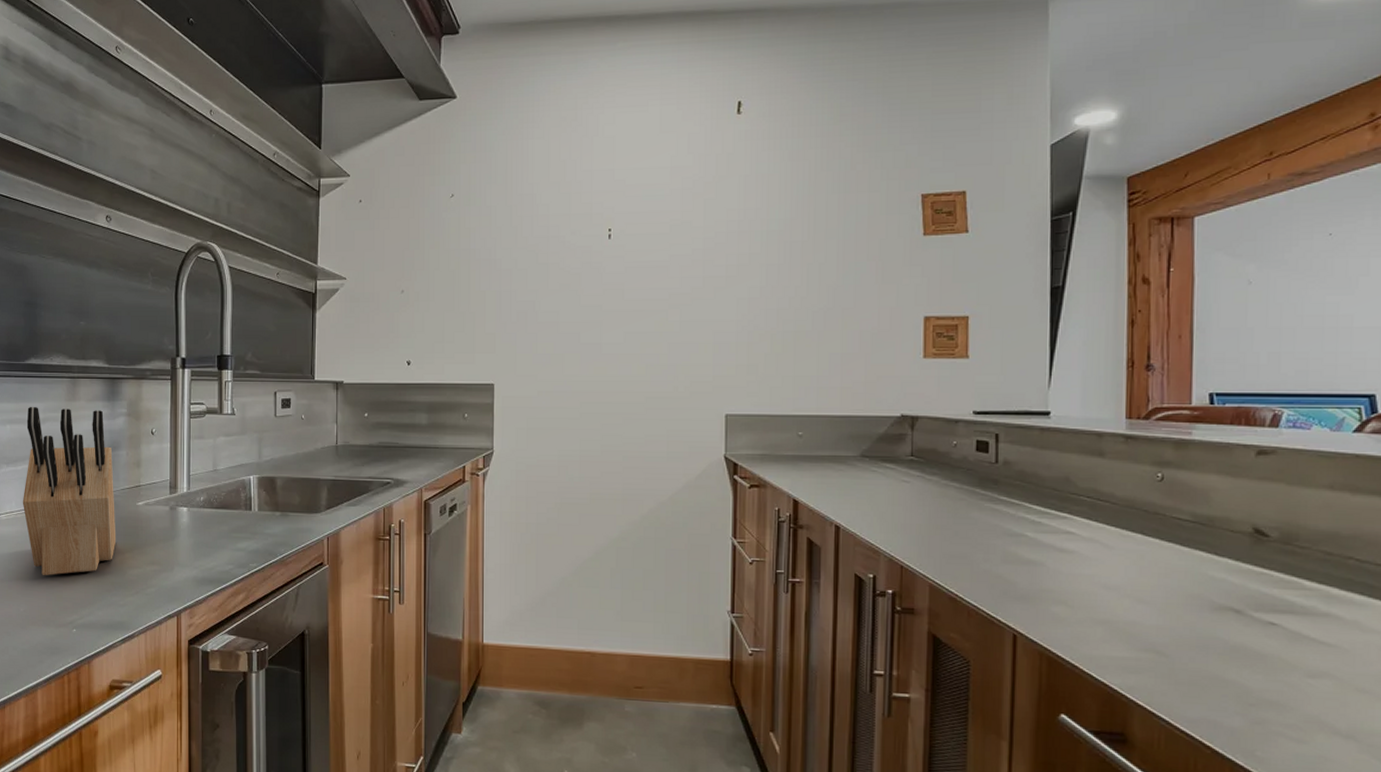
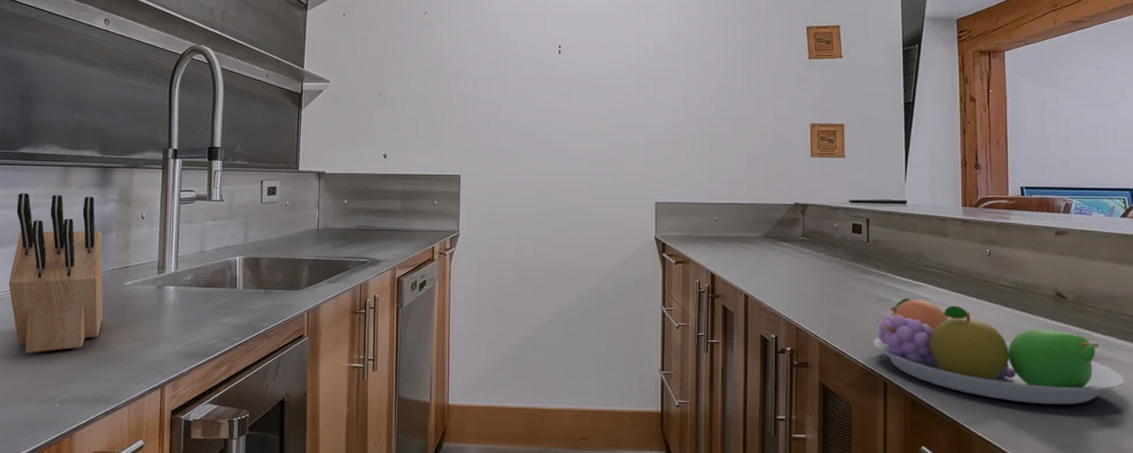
fruit bowl: none [1000,532,1347,671] -> present [873,297,1124,405]

